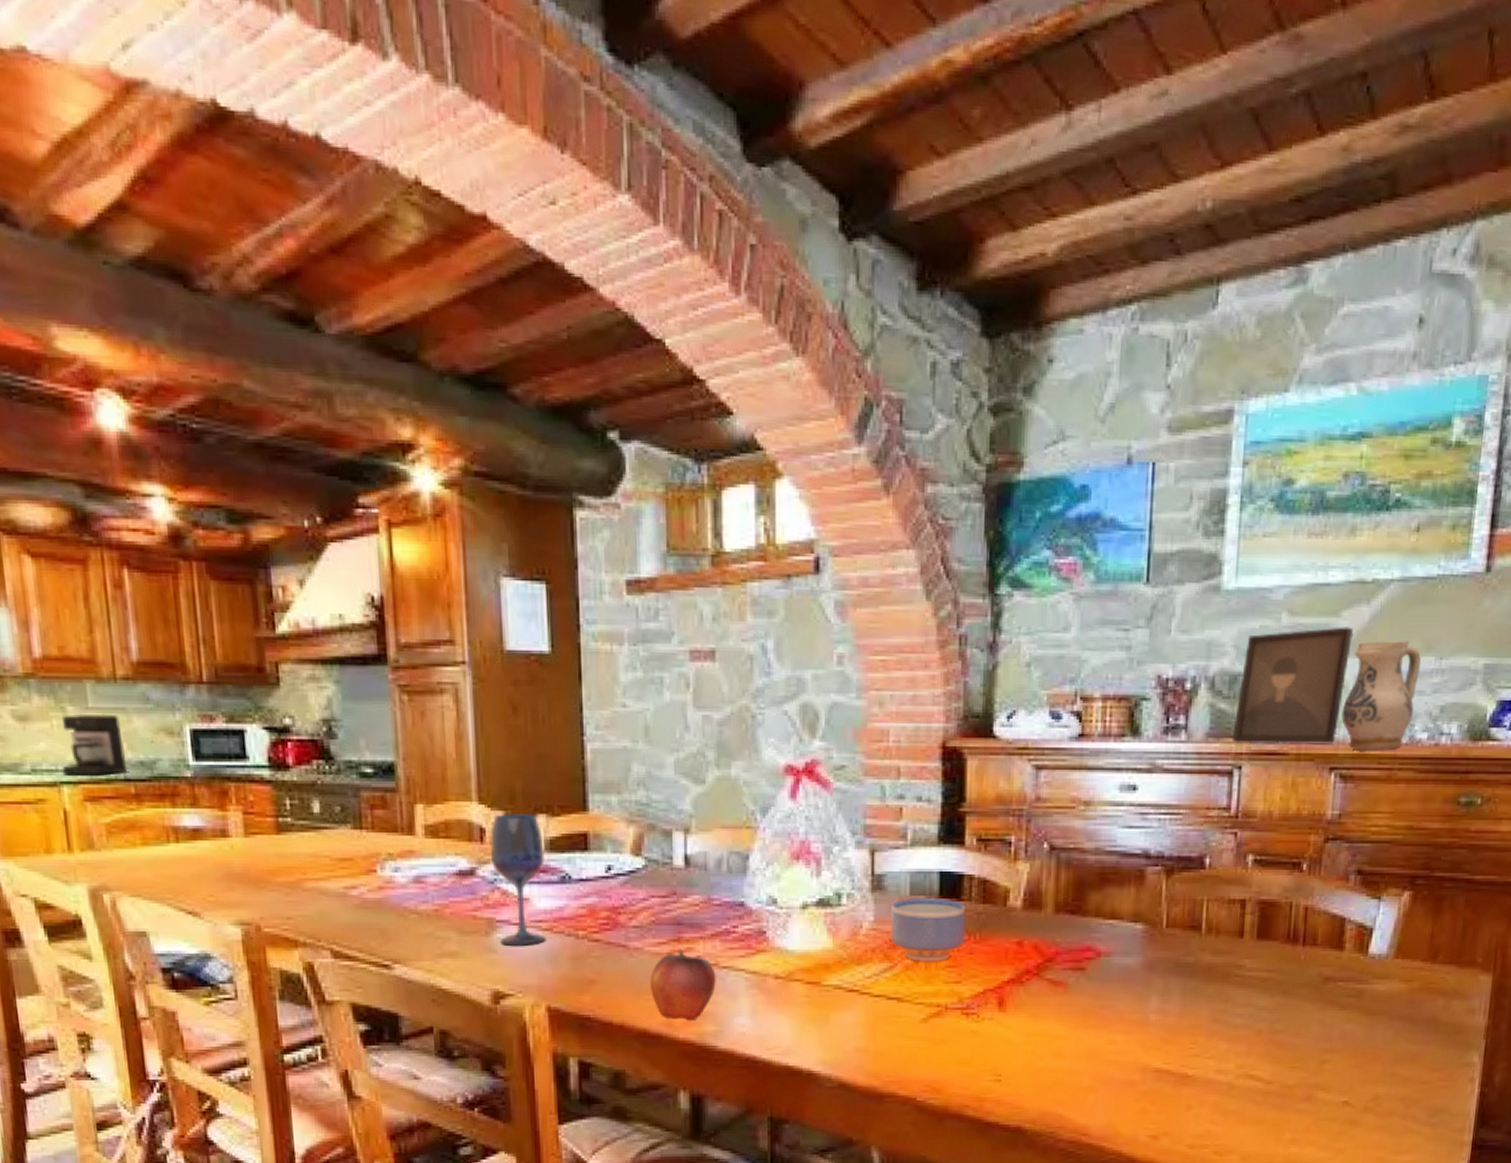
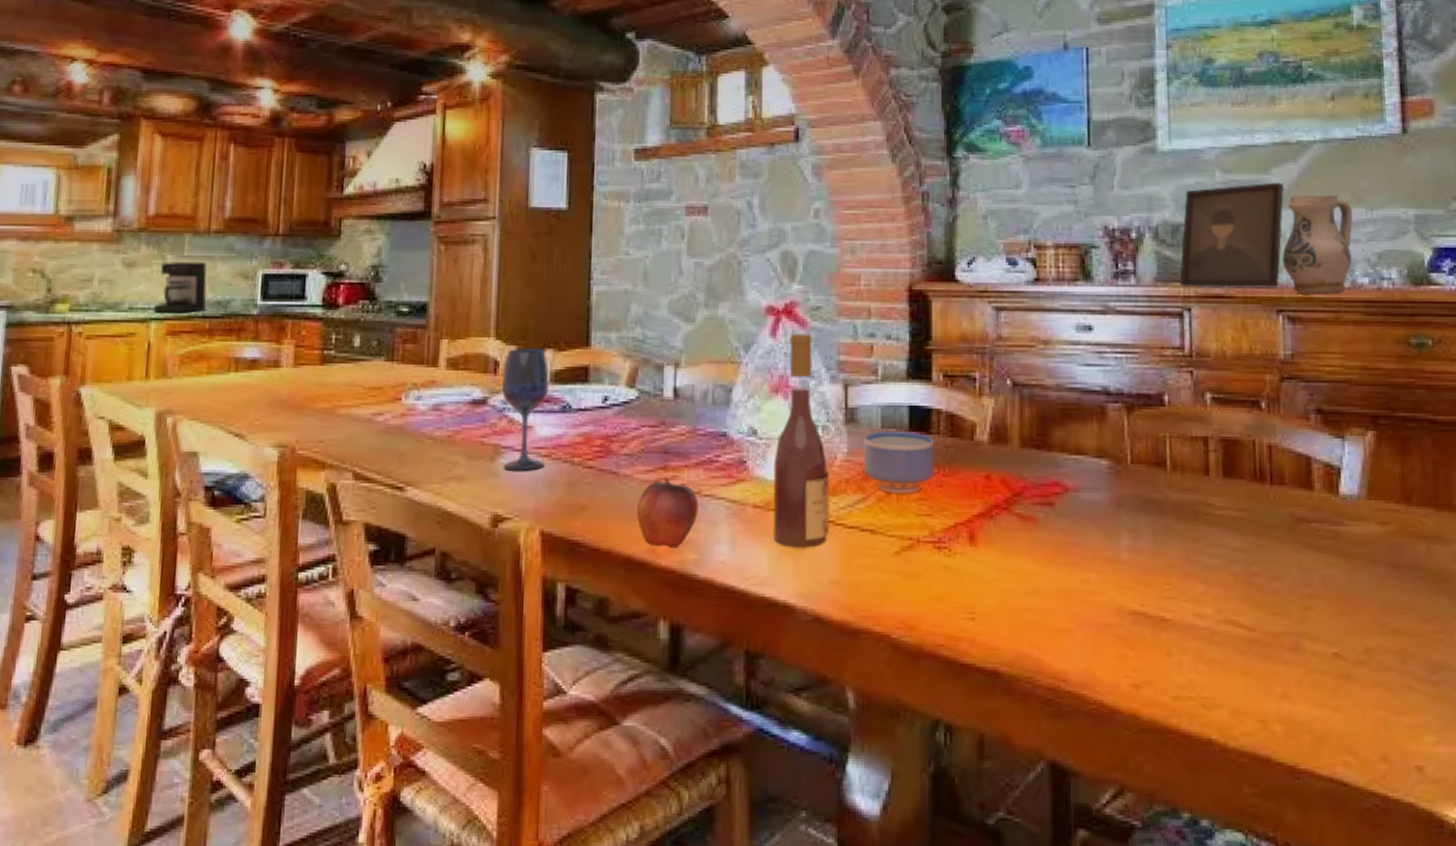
wine bottle: none [795,795,855,1017] -> present [773,333,830,548]

